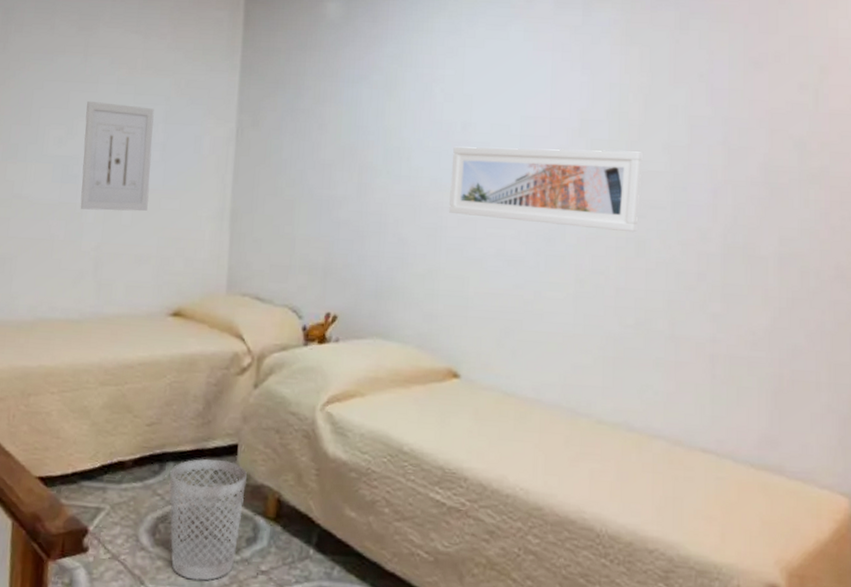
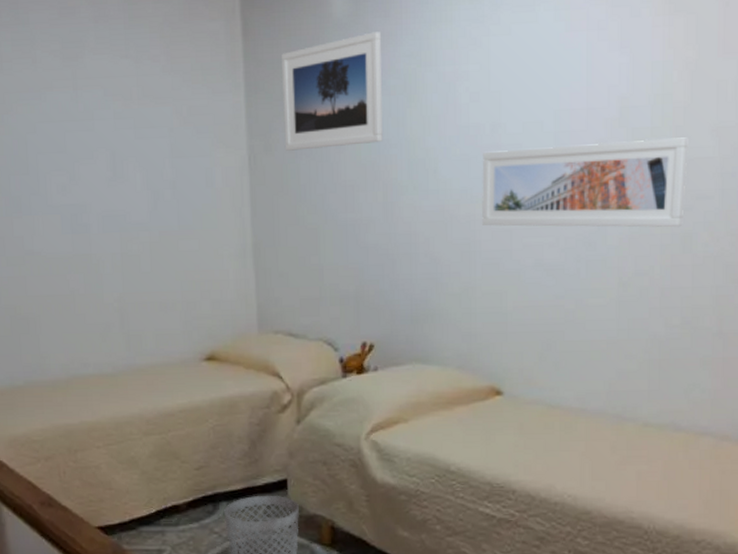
wall art: present [80,101,154,211] -> none [85,141,166,260]
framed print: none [271,33,369,129] -> present [282,32,383,151]

